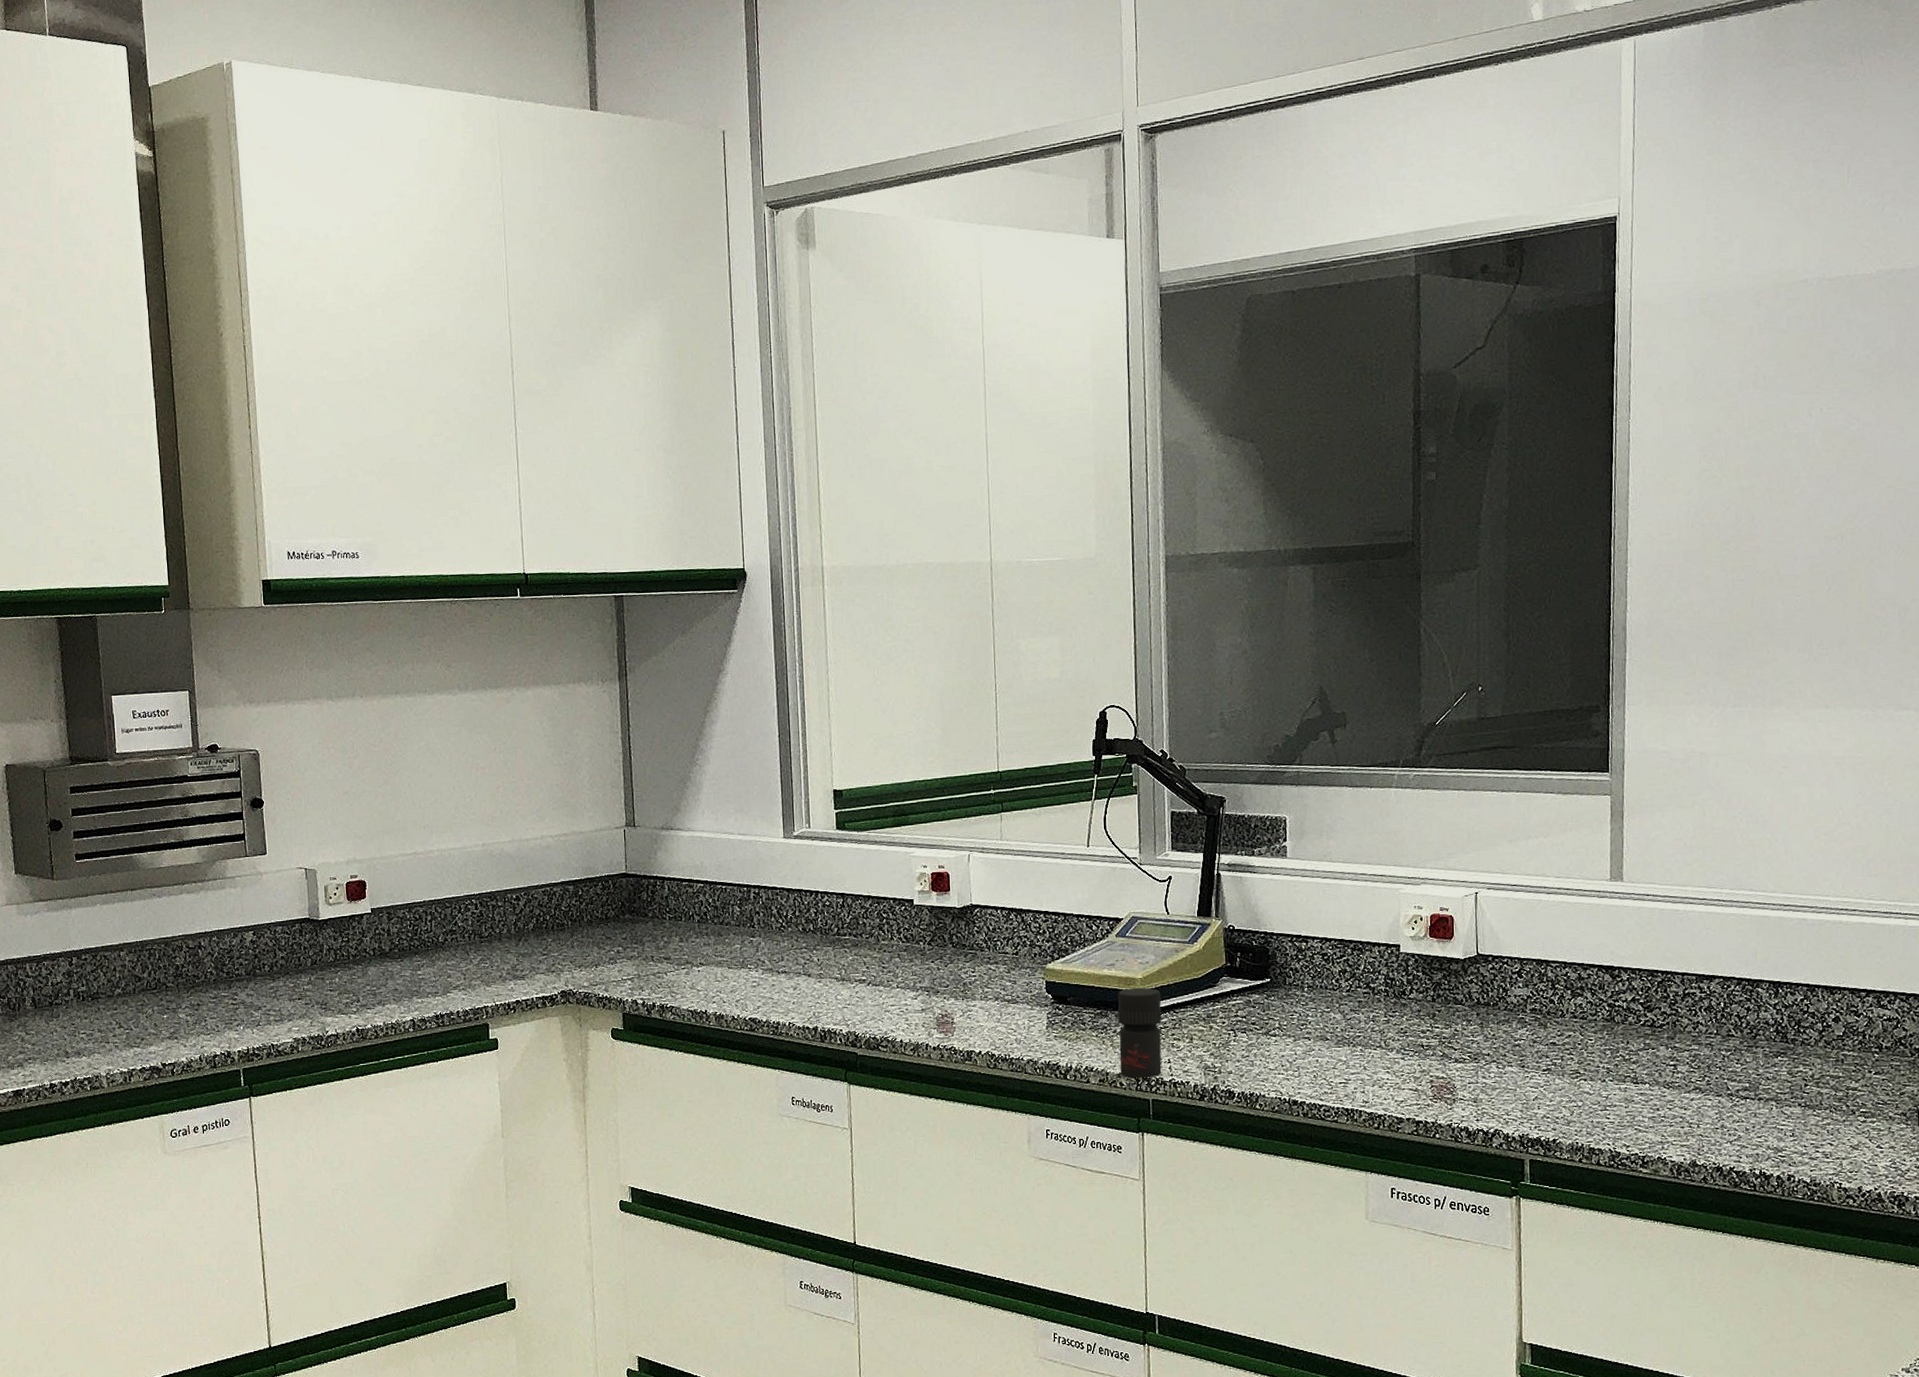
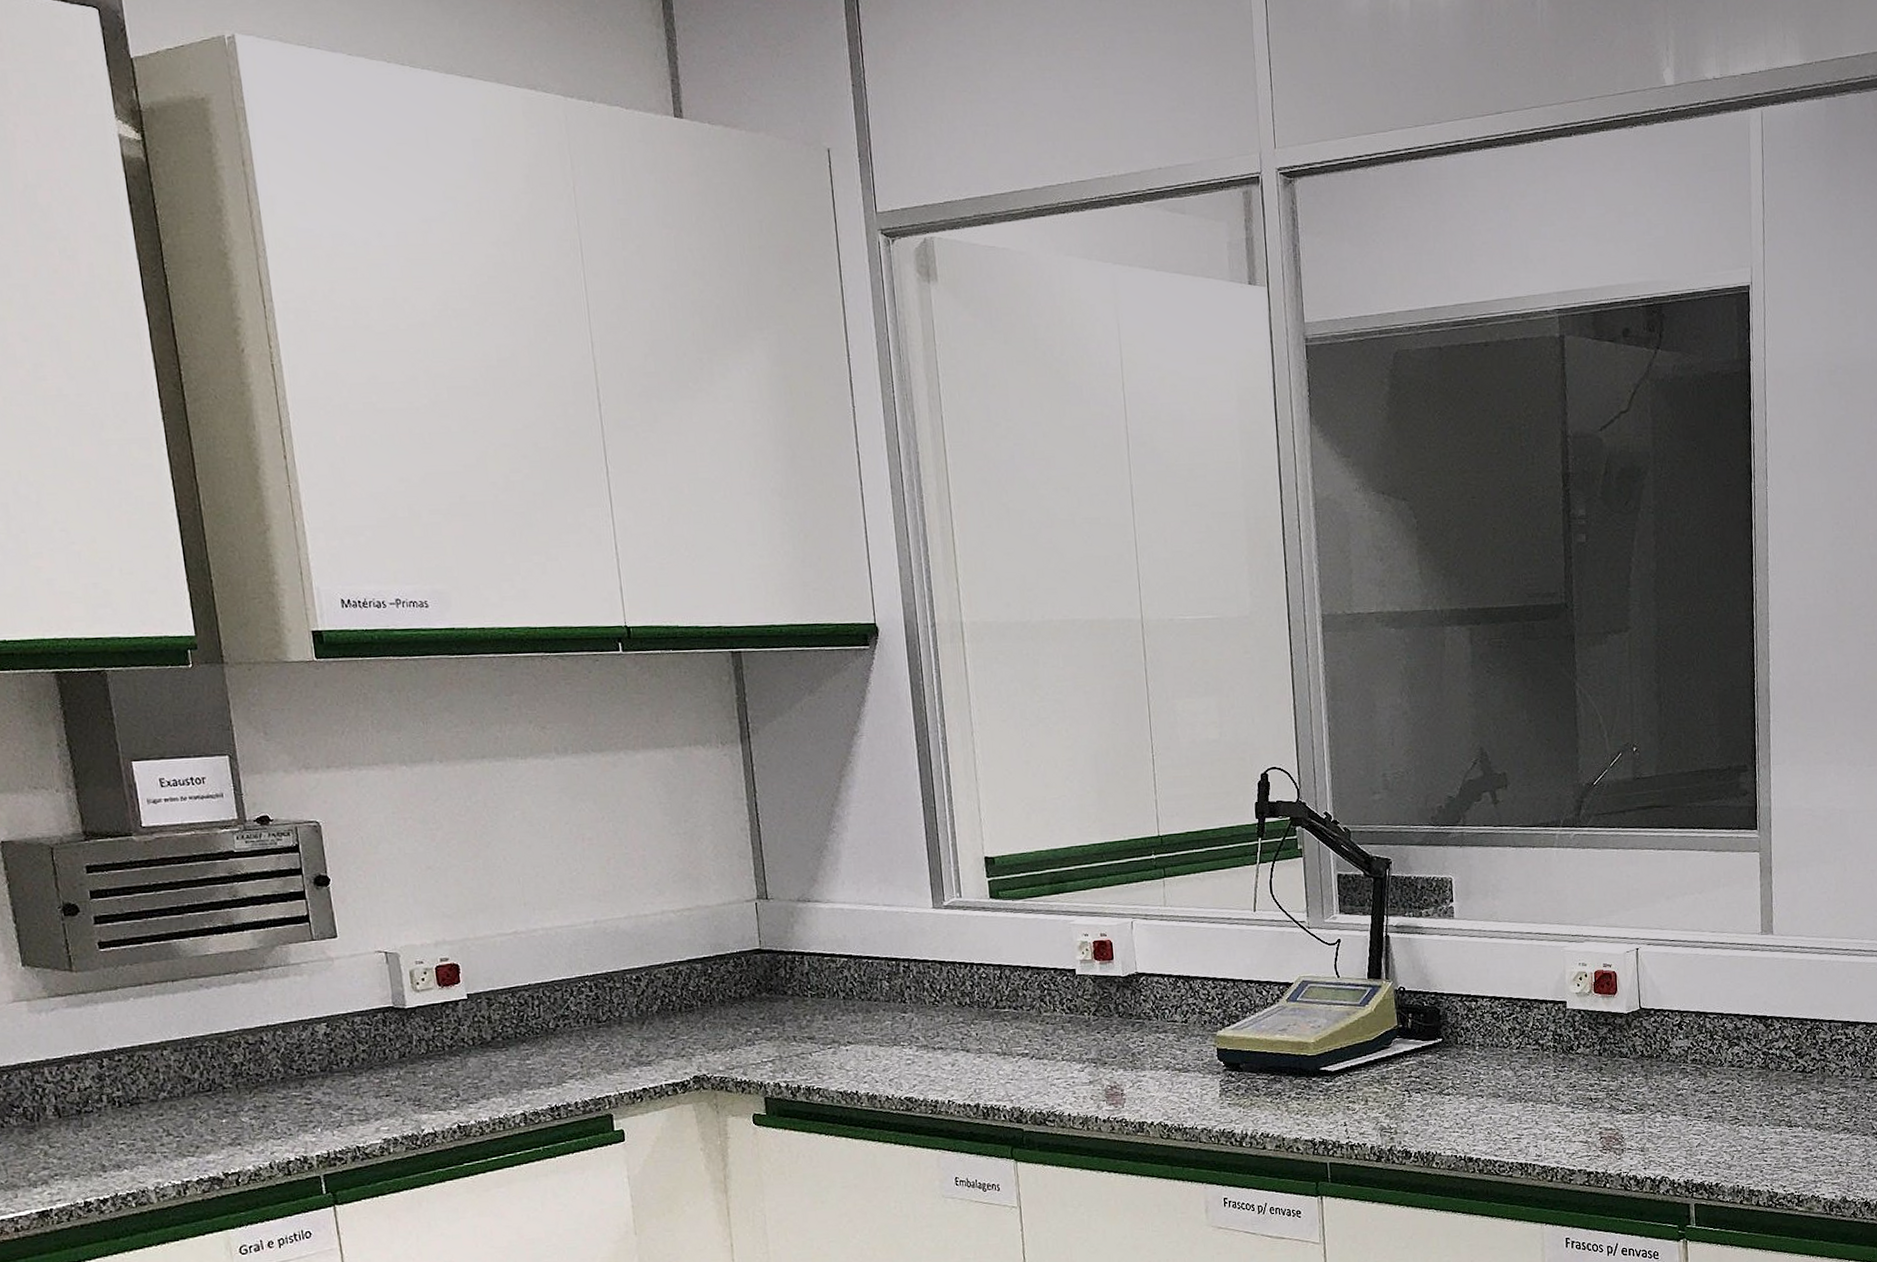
jar: present [1118,987,1162,1079] -> none [1291,1051,1338,1143]

